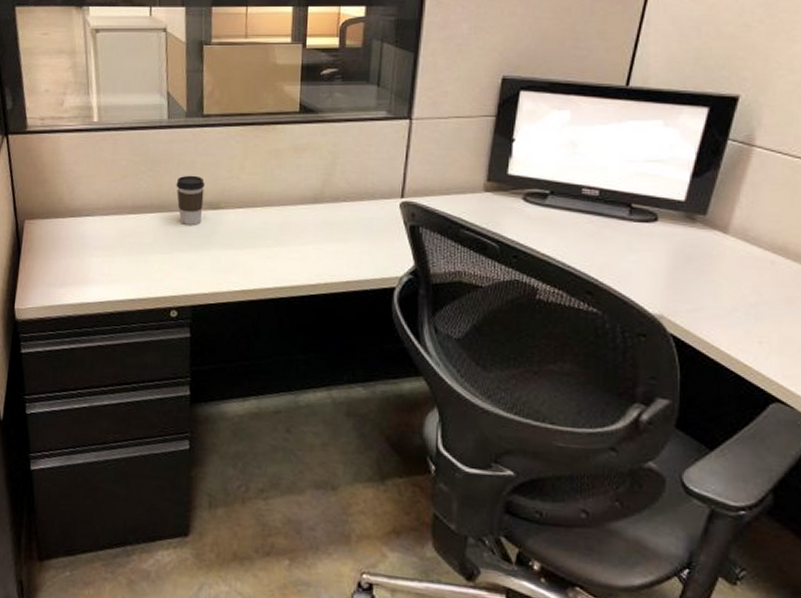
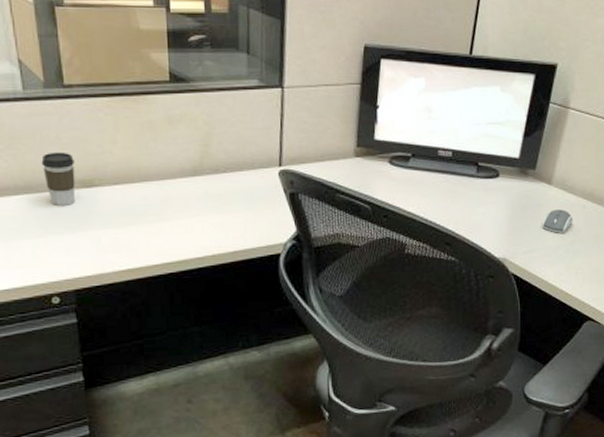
computer mouse: none [713,263,758,292] -> present [542,209,574,233]

